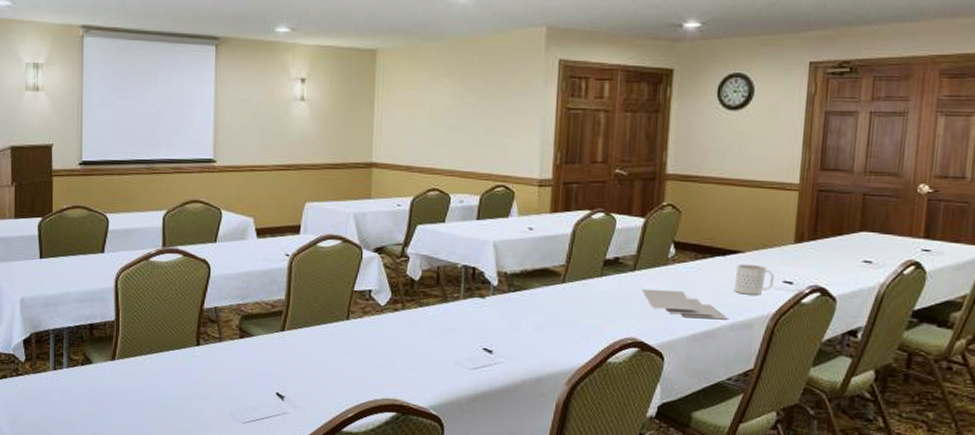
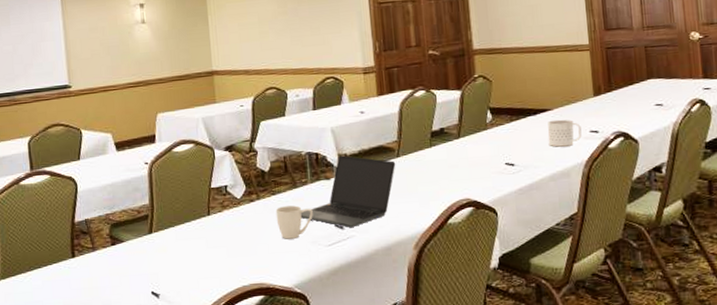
mug: none [420,320,461,357] -> present [275,205,313,239]
laptop: none [447,273,560,352] -> present [300,155,396,227]
papers: present [642,288,728,320] -> none [468,150,548,175]

